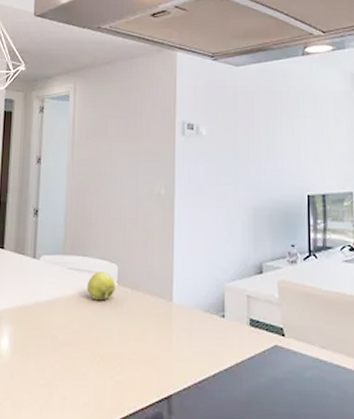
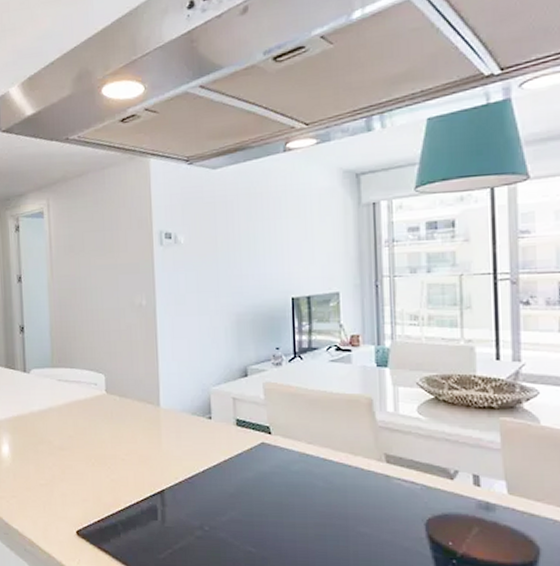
apple: present [87,271,116,301] -> none [76,382,104,409]

